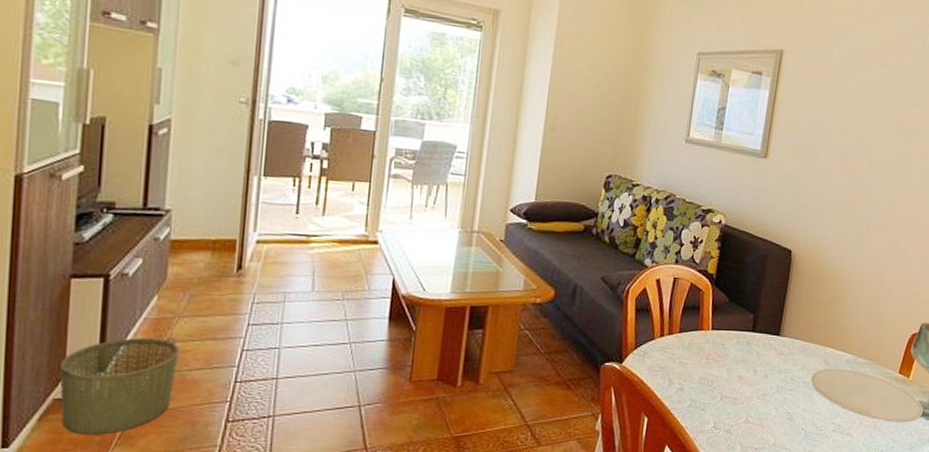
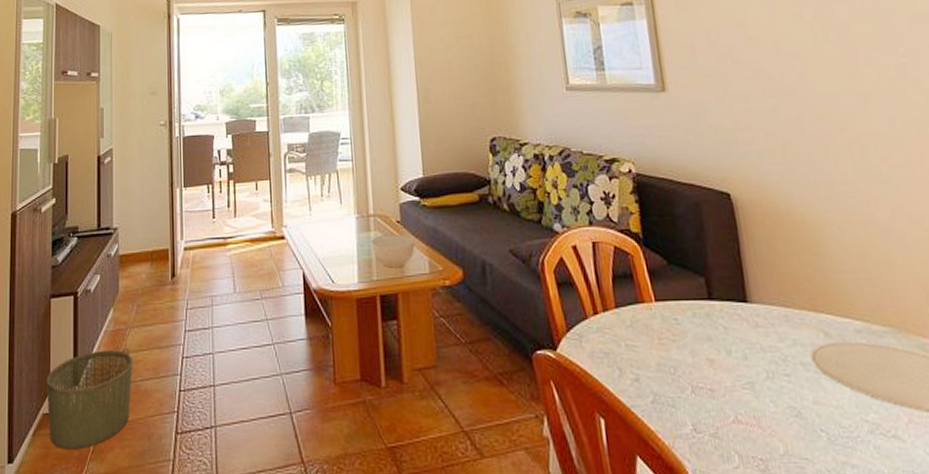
bowl: none [470,251,515,283] -> present [371,234,416,268]

